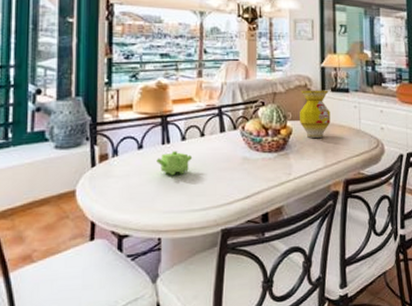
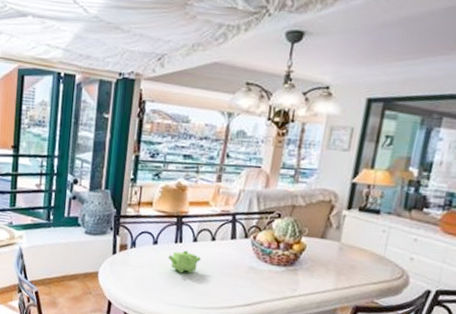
vase: present [300,90,331,138] -> none [315,206,356,259]

